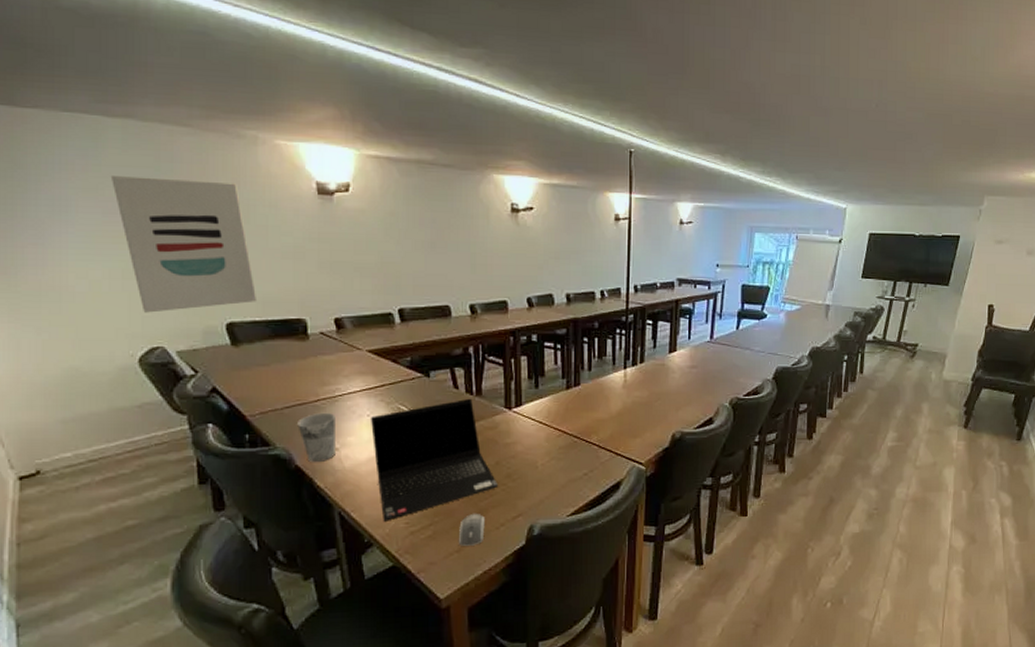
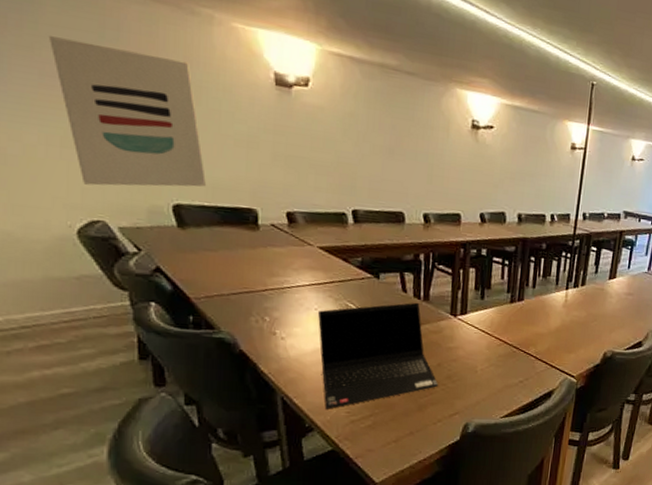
cup: present [297,412,335,463] -> none [243,301,283,350]
computer mouse: present [459,513,485,546] -> none [397,408,423,437]

